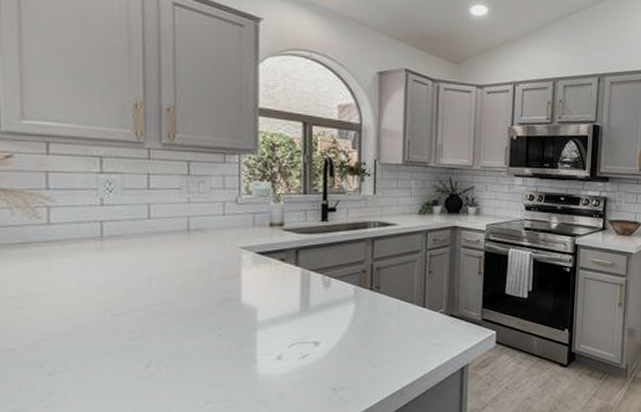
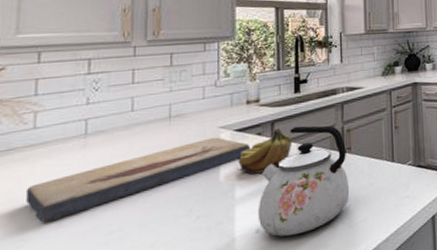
fish fossil: none [46,257,273,320] -> present [26,137,250,223]
fruit: none [259,257,318,300] -> present [236,128,293,175]
kettle: none [280,257,376,367] -> present [257,125,350,237]

